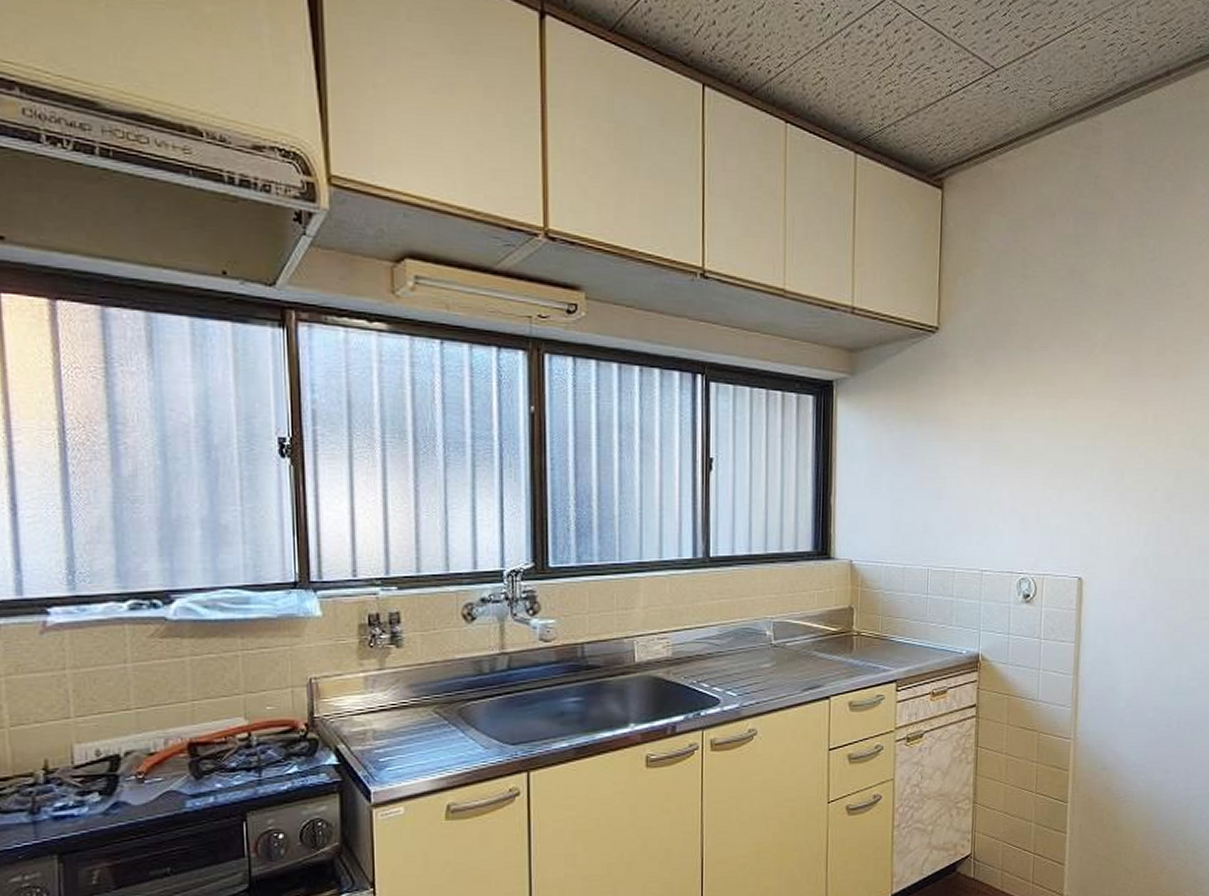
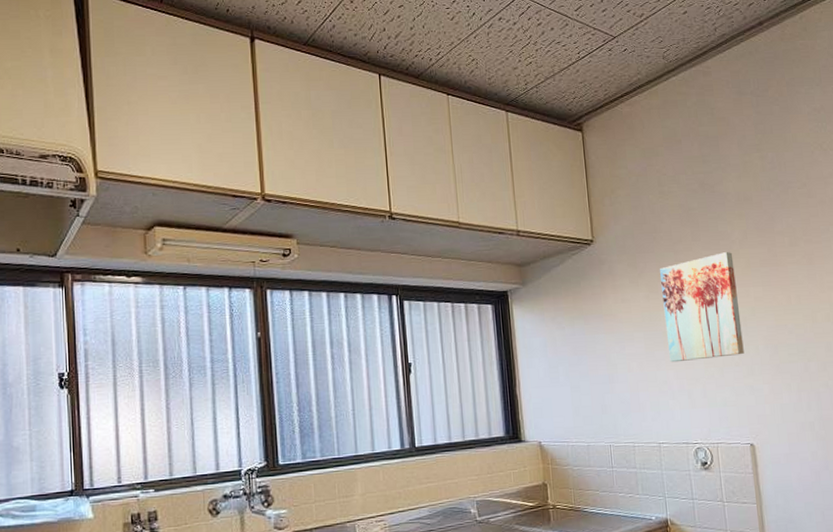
wall art: none [1006,356,1093,481] -> present [660,252,744,363]

